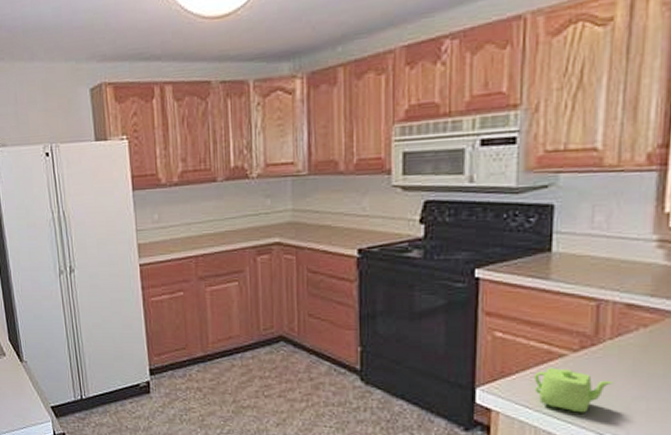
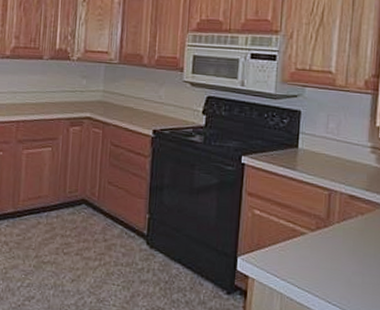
teapot: present [534,368,613,413] -> none [282,243,339,284]

